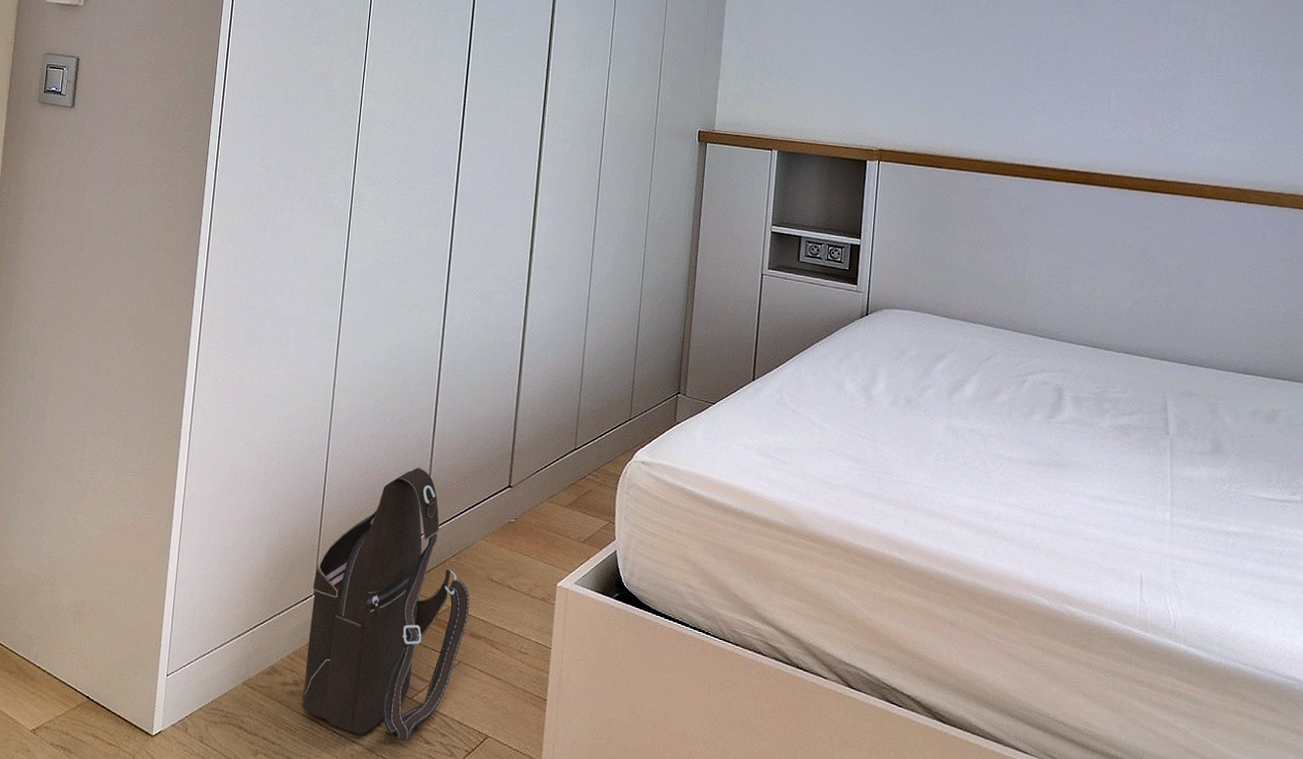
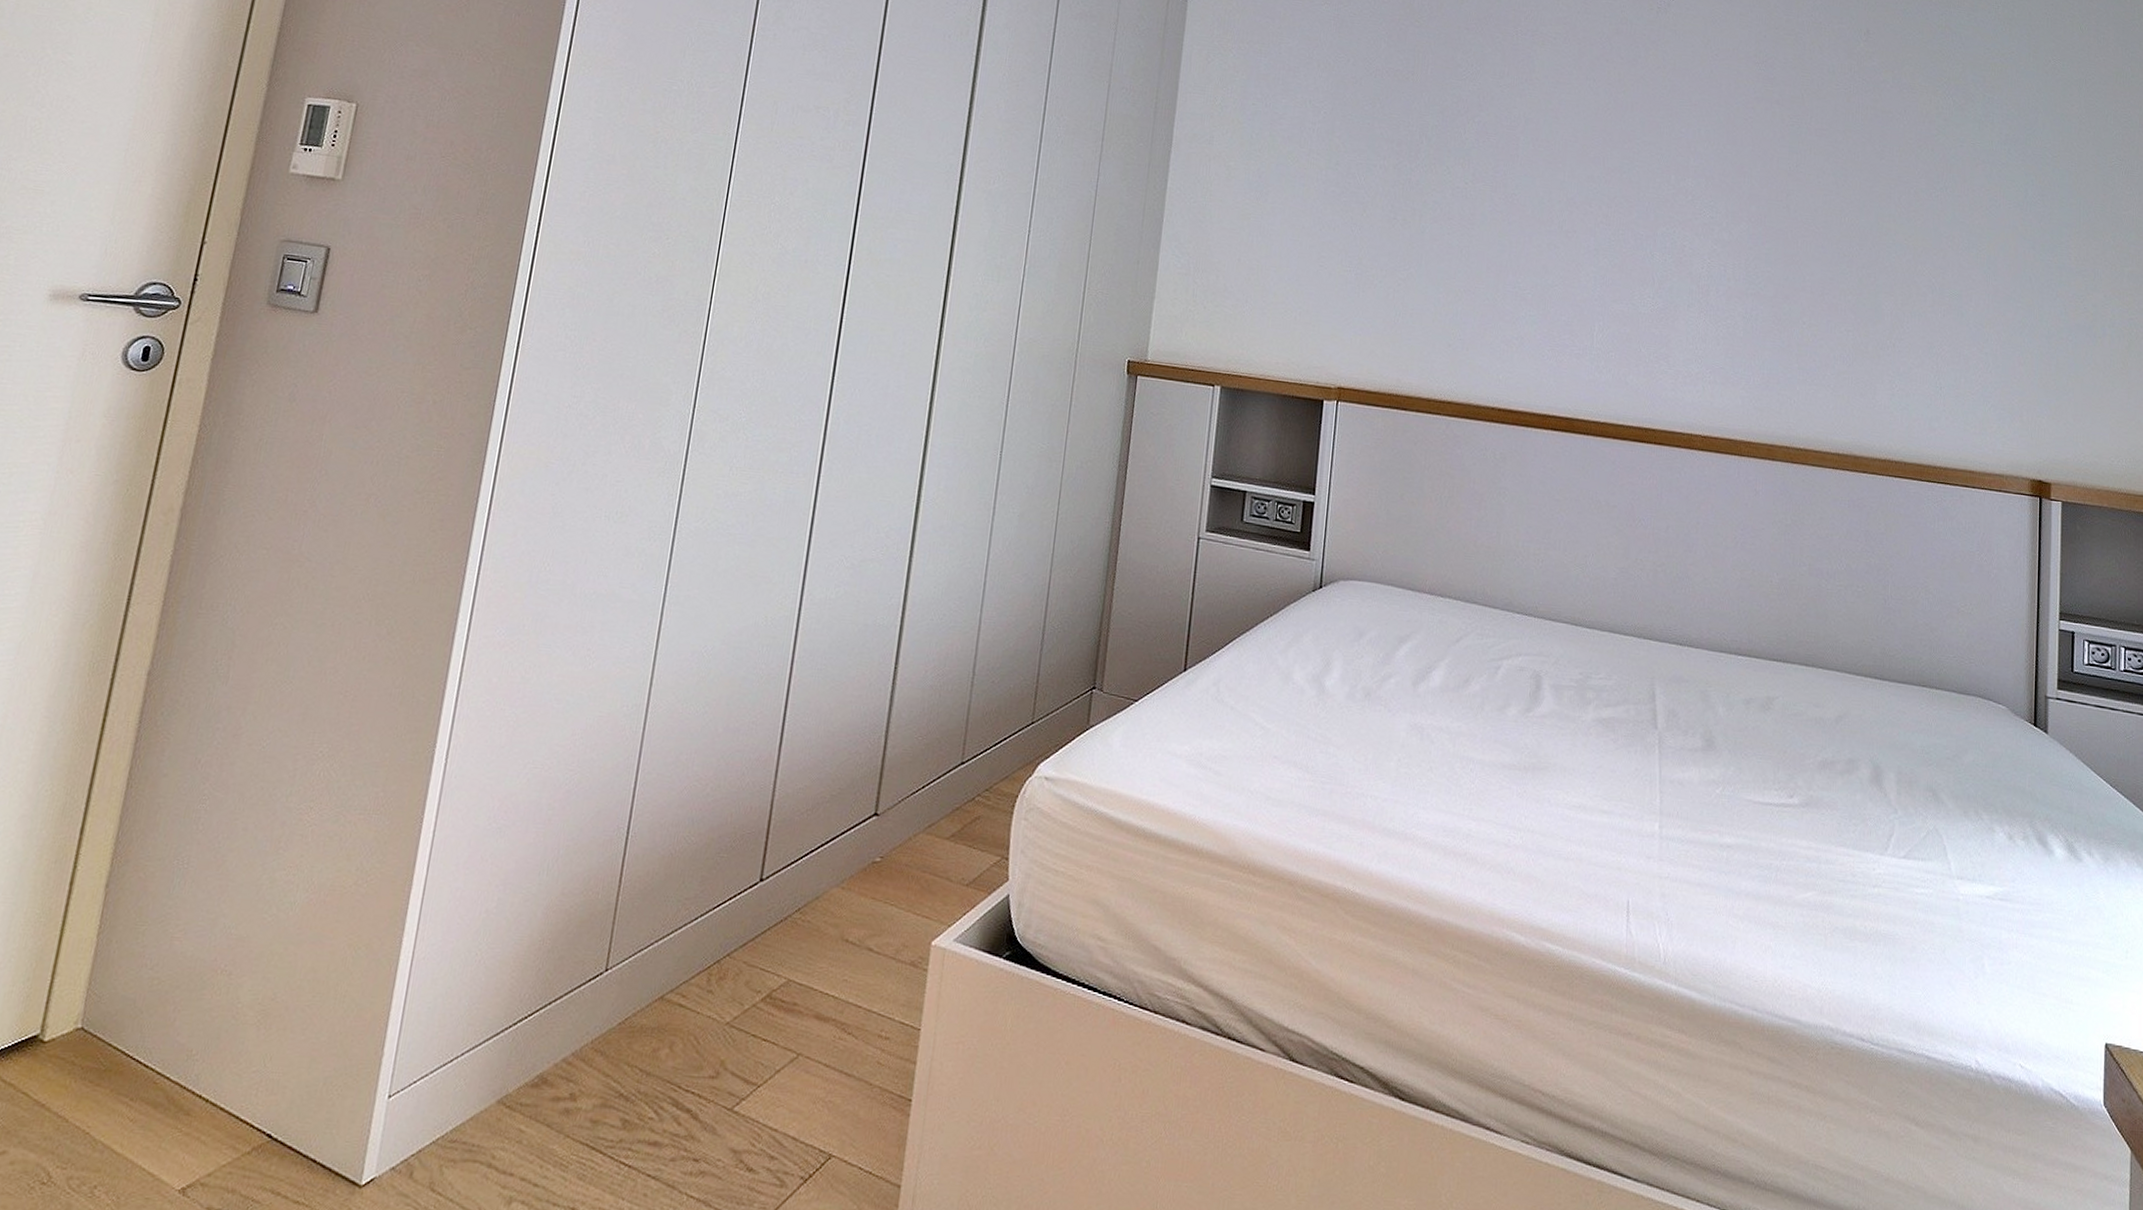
shoulder bag: present [301,468,470,740] -> none [579,793,817,1168]

